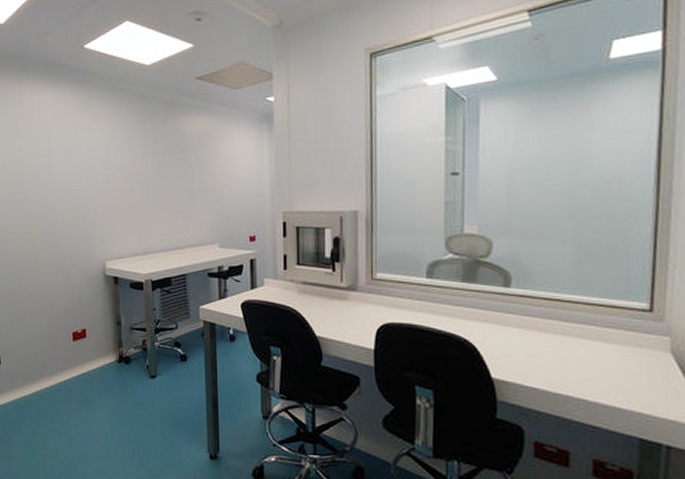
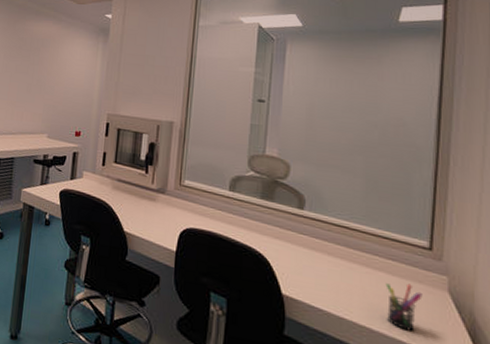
pen holder: none [603,350,643,397] -> present [385,283,423,332]

